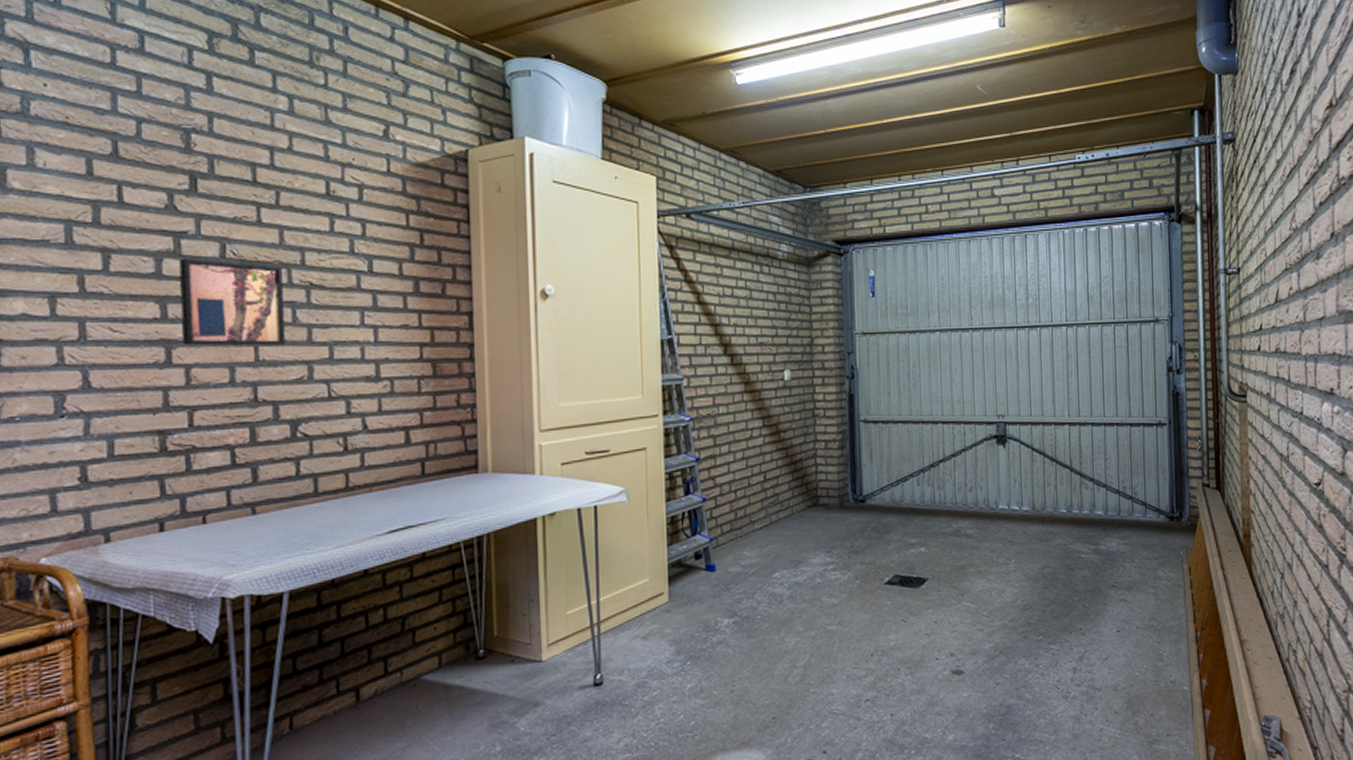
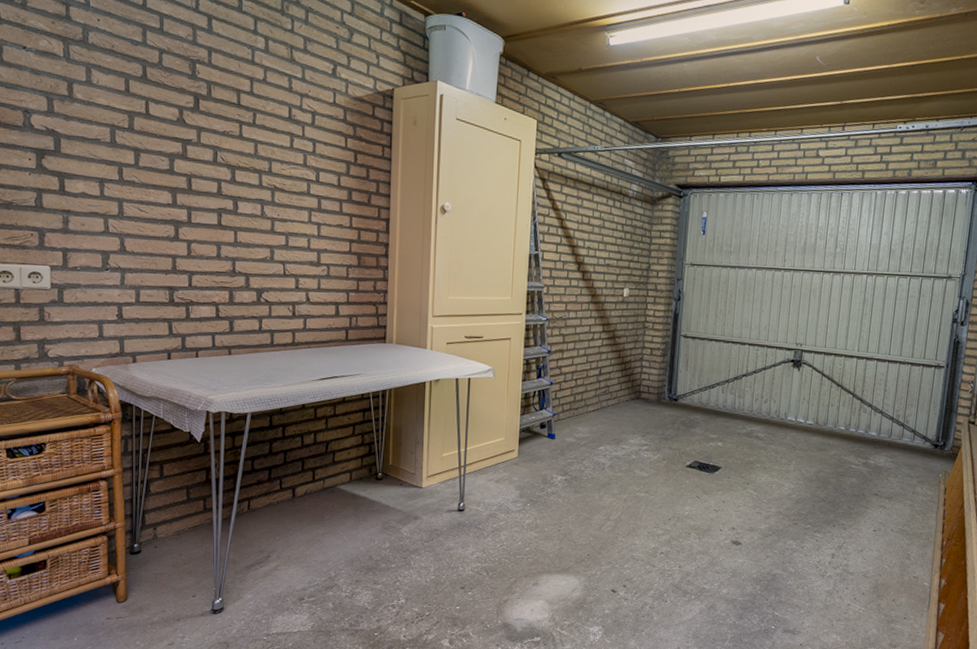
wall art: present [179,258,286,346] -> none [186,160,256,231]

